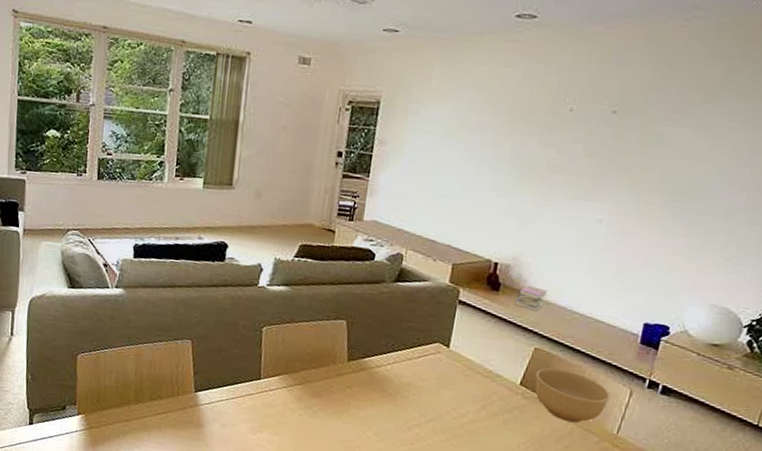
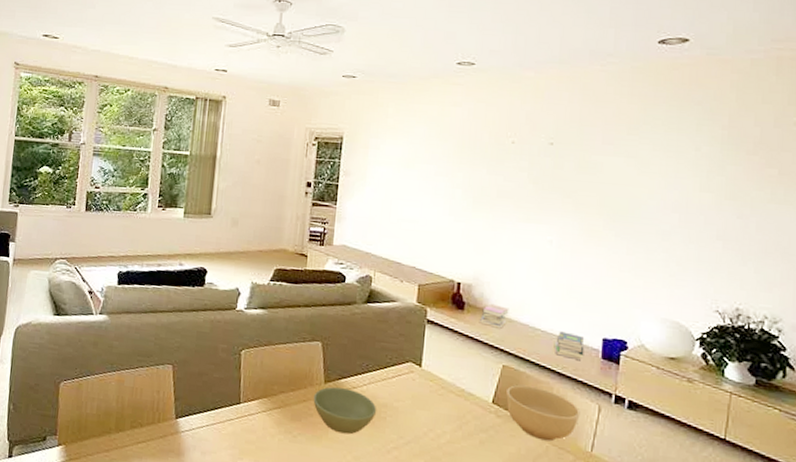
soup bowl: none [335,365,401,412] -> present [313,387,377,435]
books: none [591,315,624,344] -> present [554,331,585,360]

